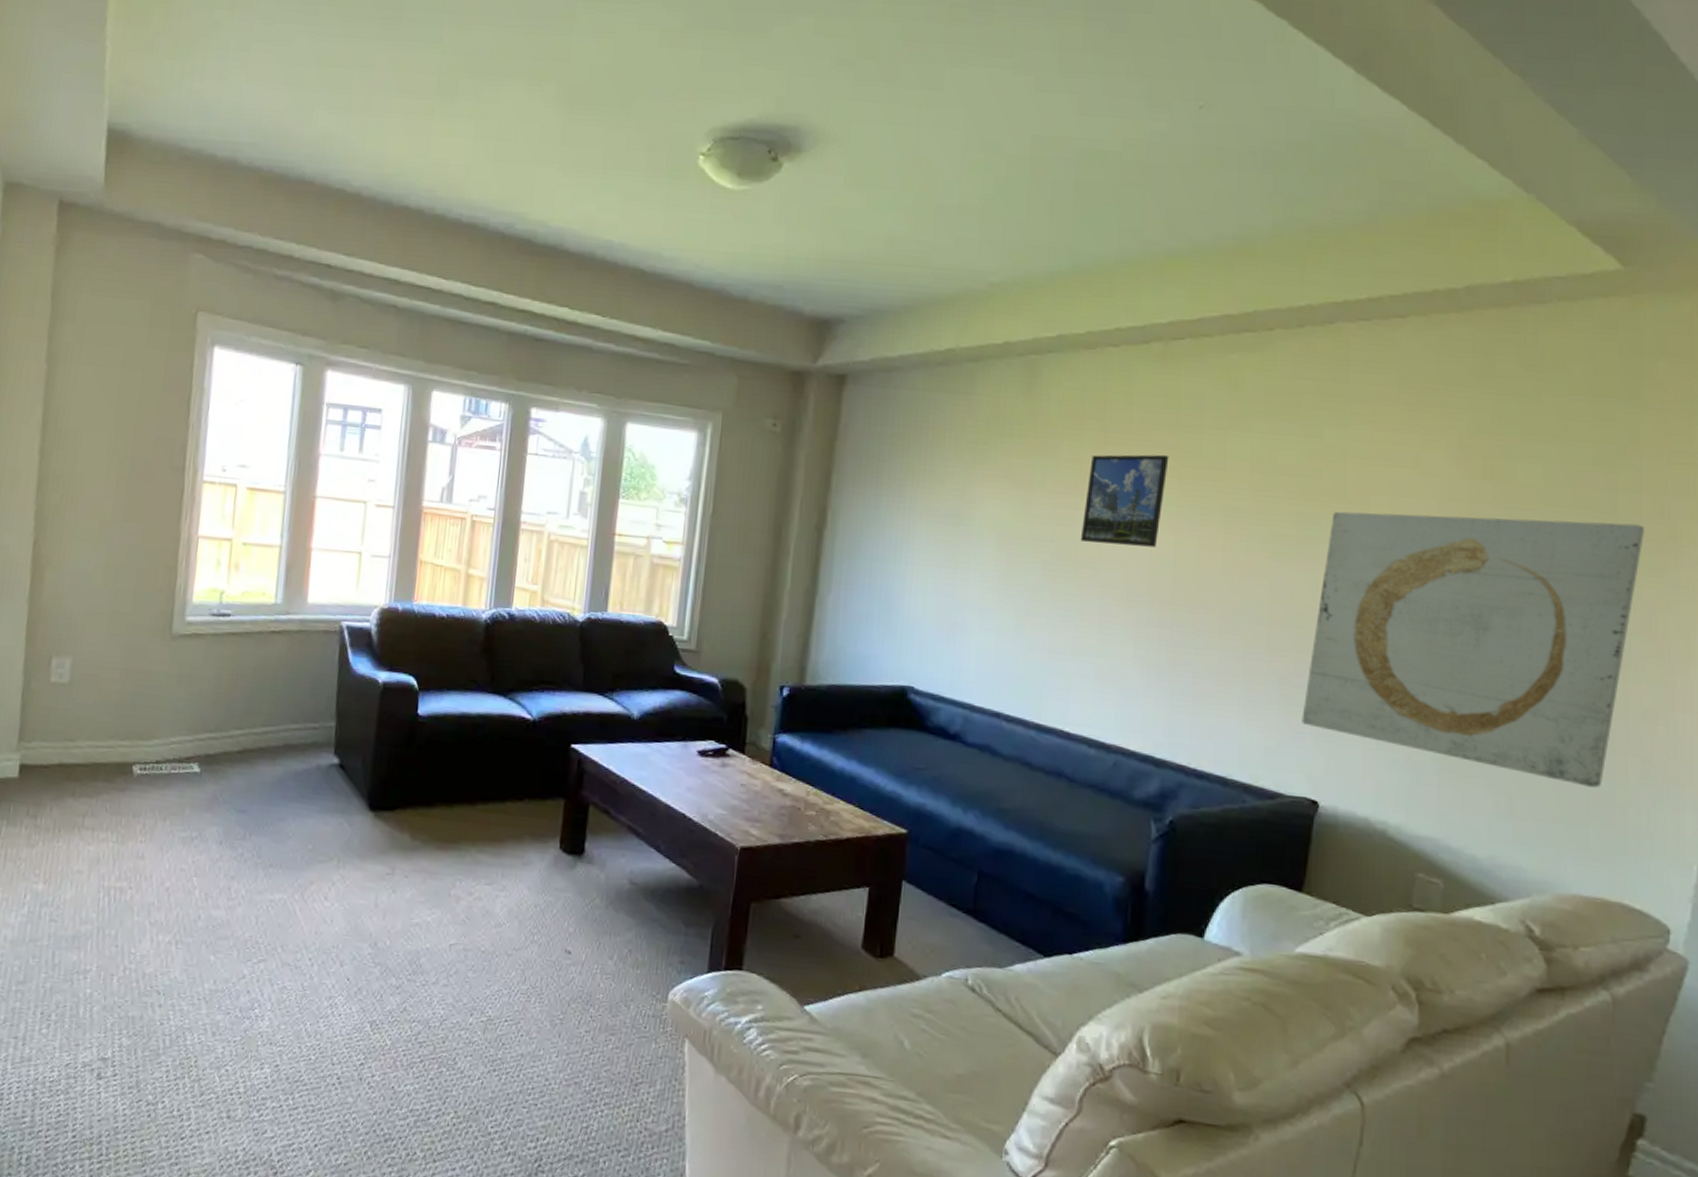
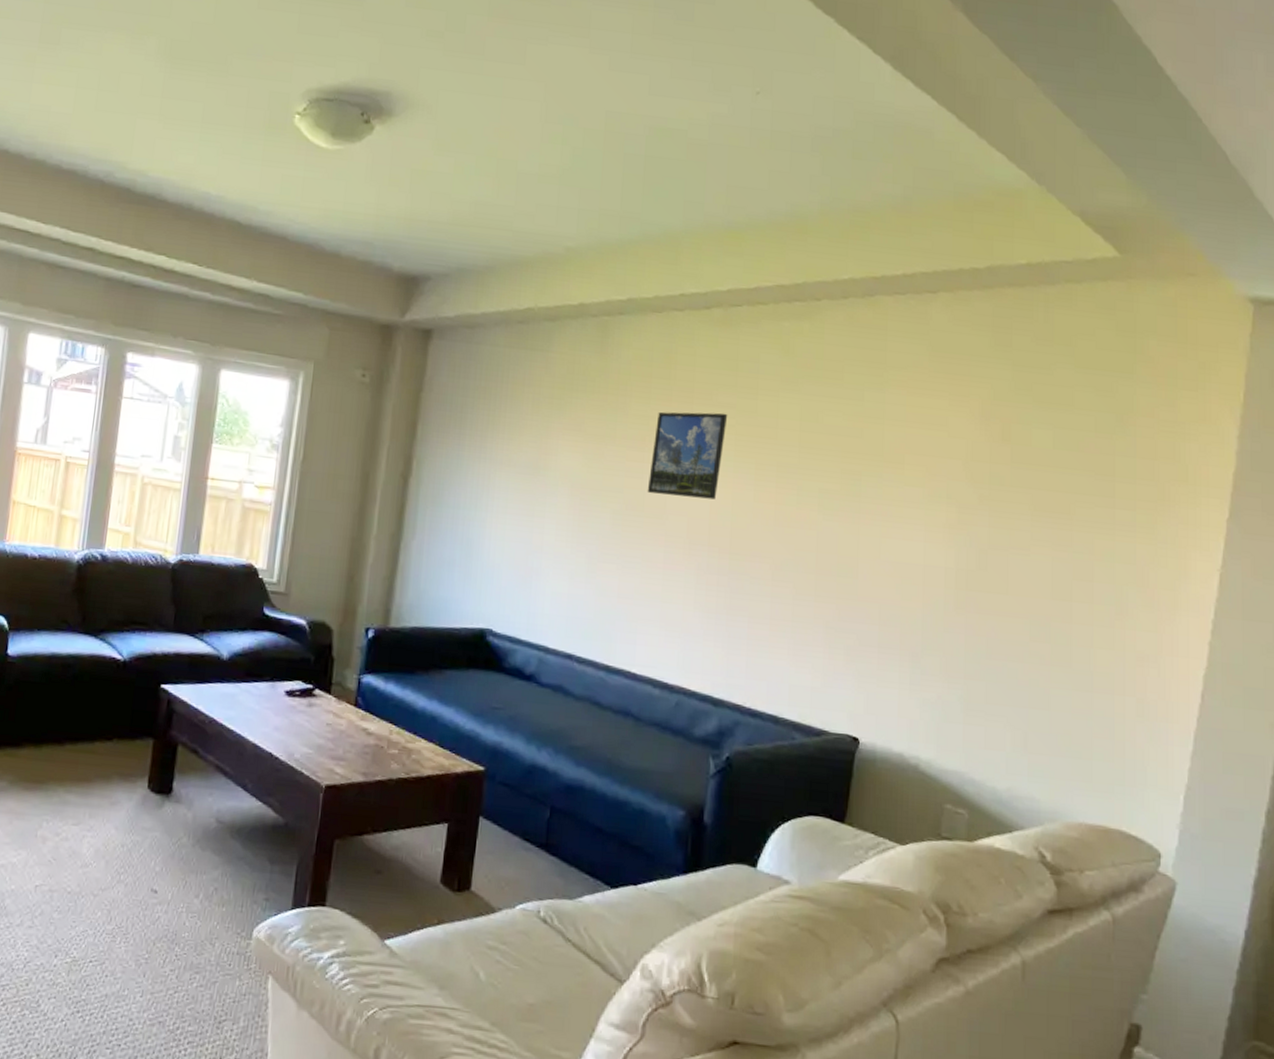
wall art: present [1301,511,1644,788] -> none [844,469,1138,725]

